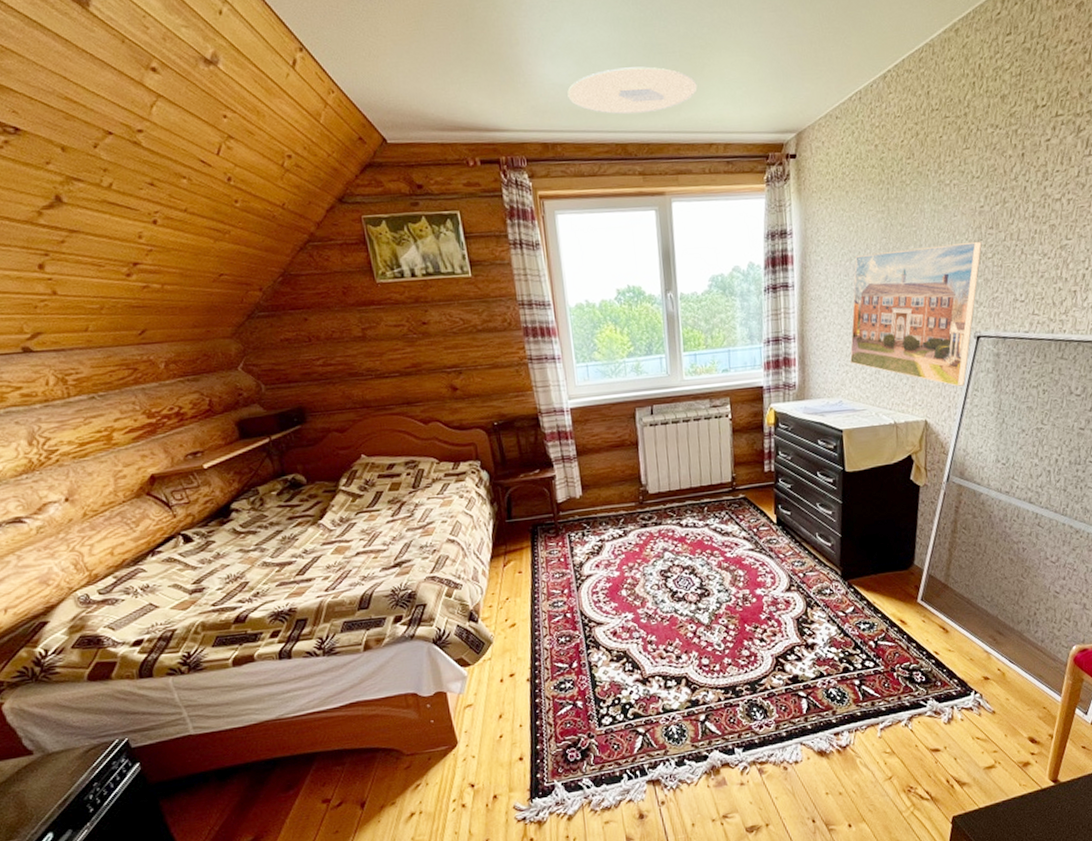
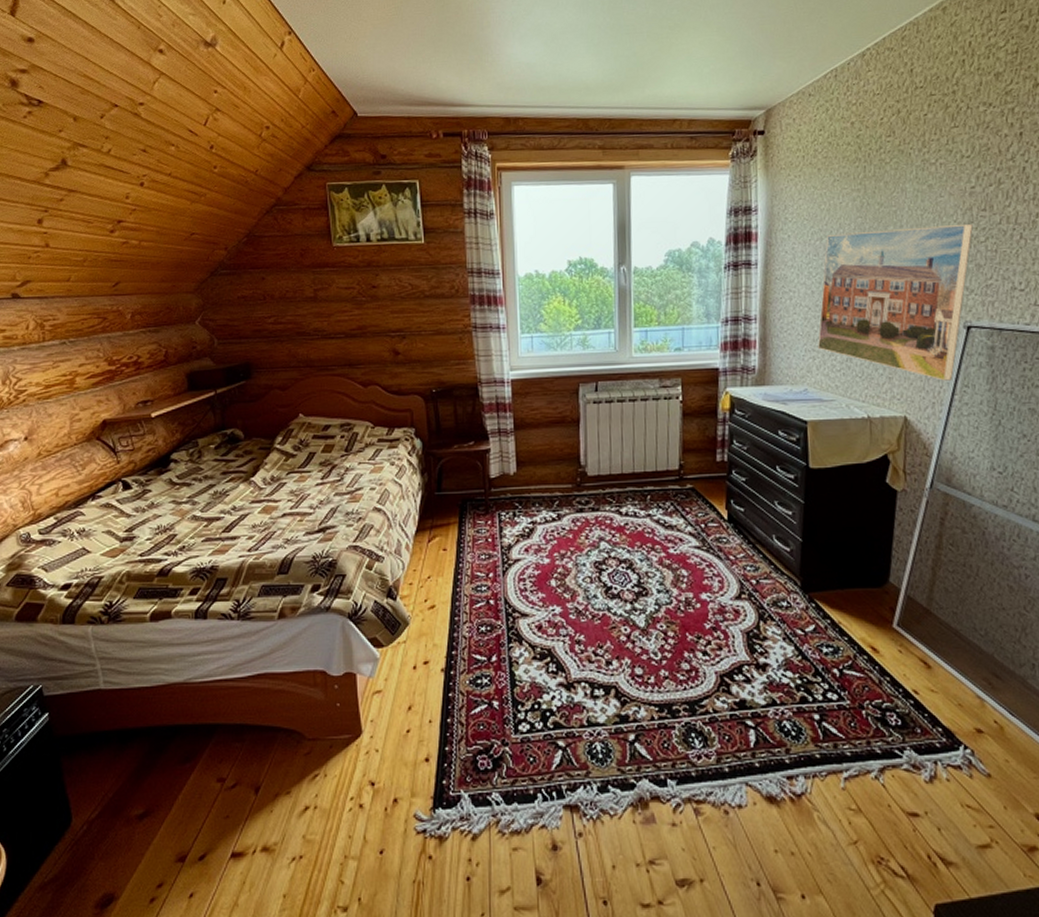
ceiling light: present [567,66,697,115] -> none [533,46,664,91]

